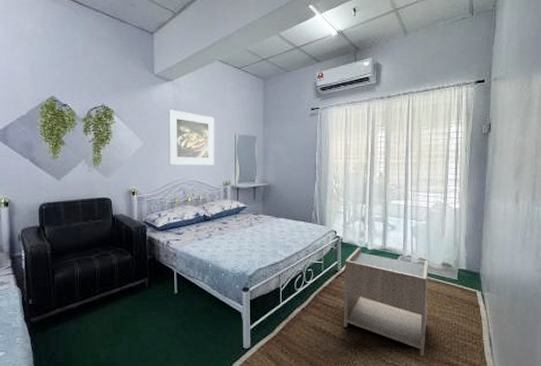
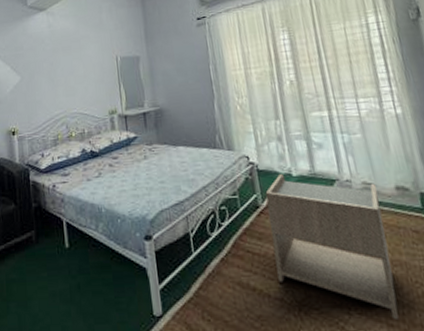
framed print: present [169,109,215,166] -> none [44,39,98,98]

